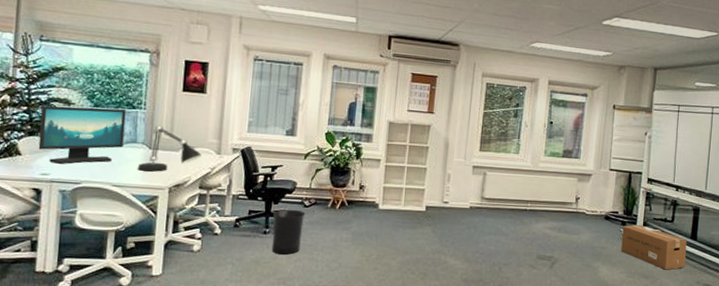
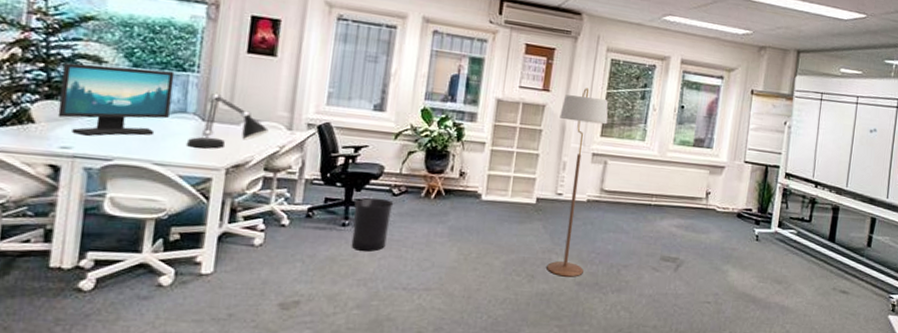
floor lamp: none [437,109,486,275] -> present [546,88,609,277]
box: present [621,224,687,270] -> none [753,224,825,275]

